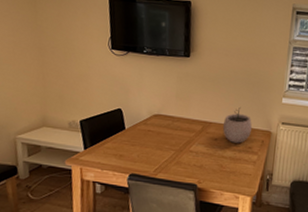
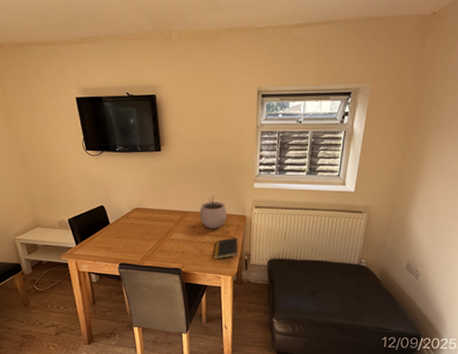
notepad: none [233,154,261,177] -> present [213,237,238,259]

